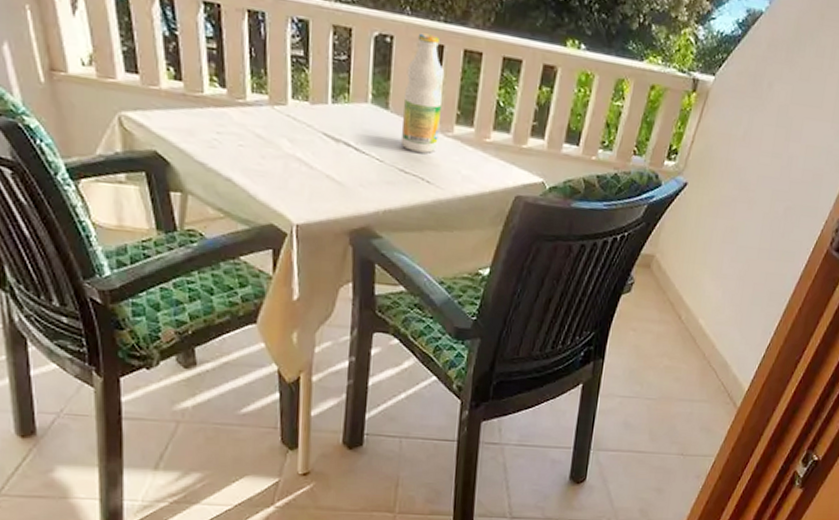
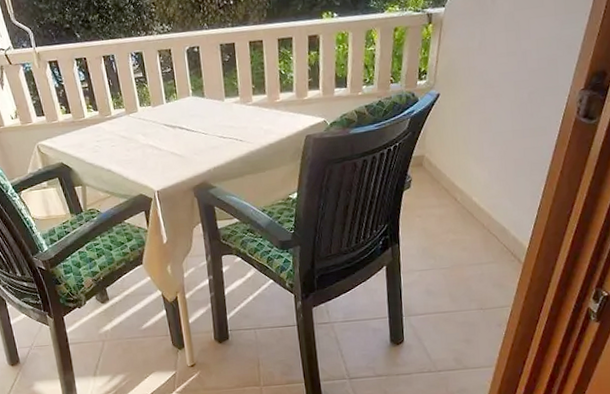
bottle: present [400,33,445,153] -> none [212,37,243,122]

